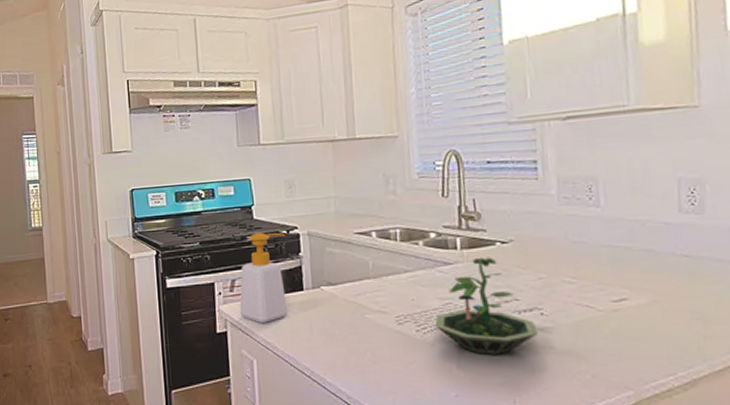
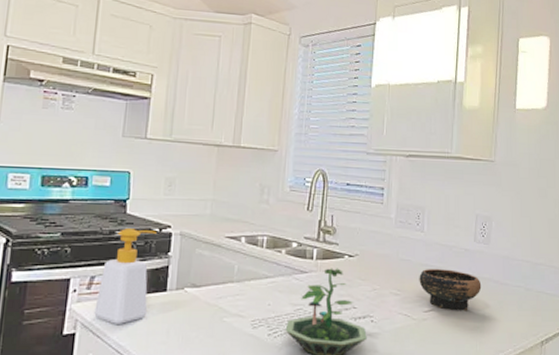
bowl: none [600,249,698,300] -> present [419,269,482,311]

